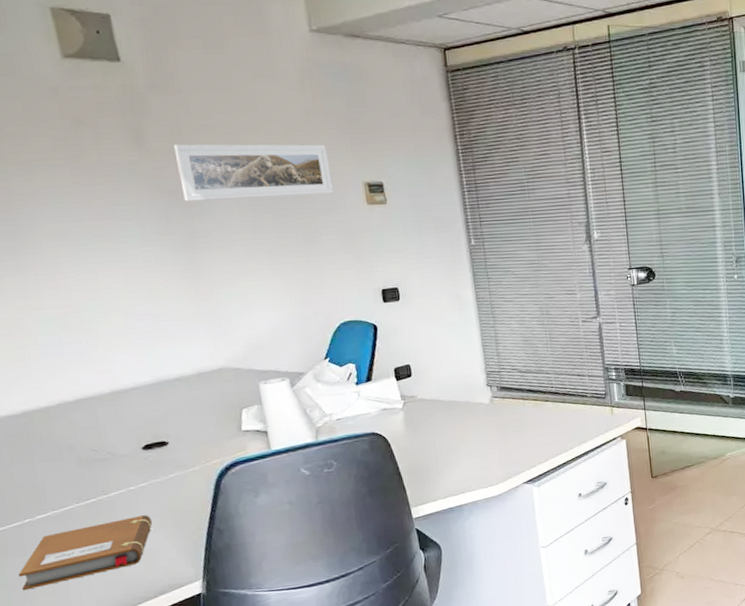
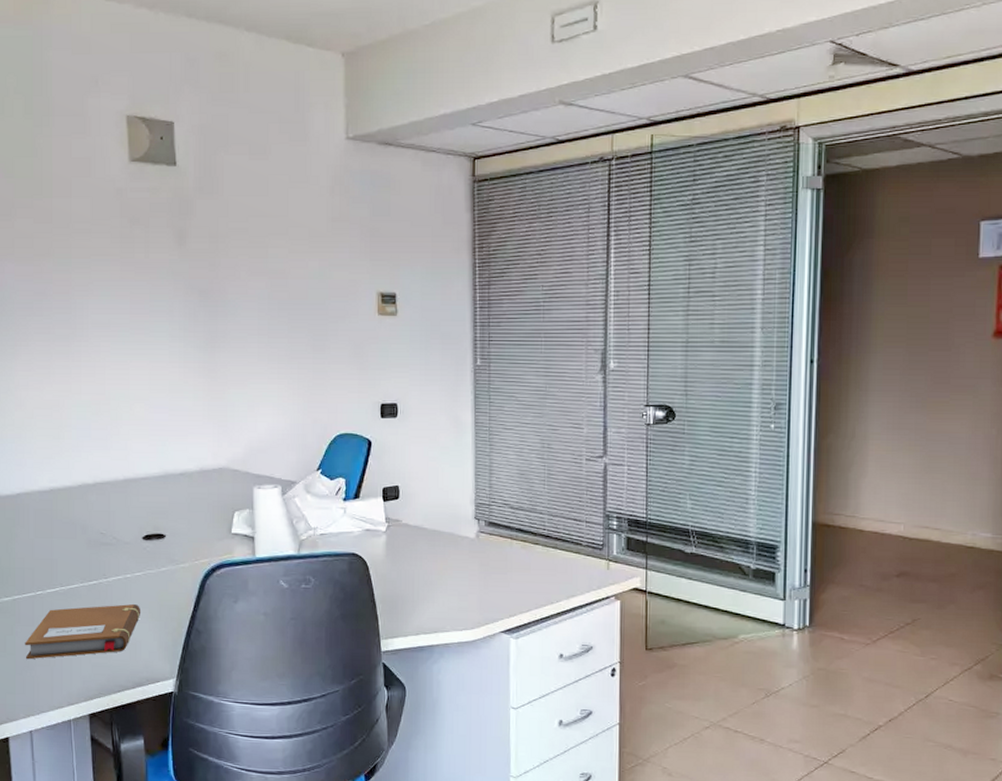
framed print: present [173,144,333,201] -> none [210,246,348,301]

